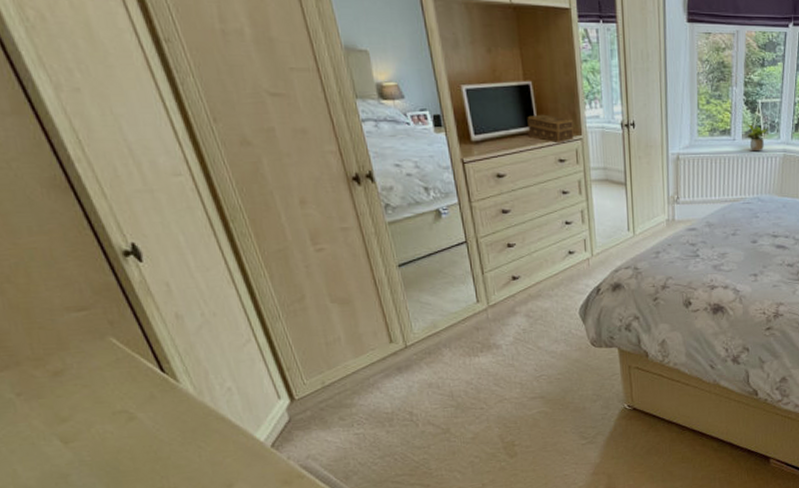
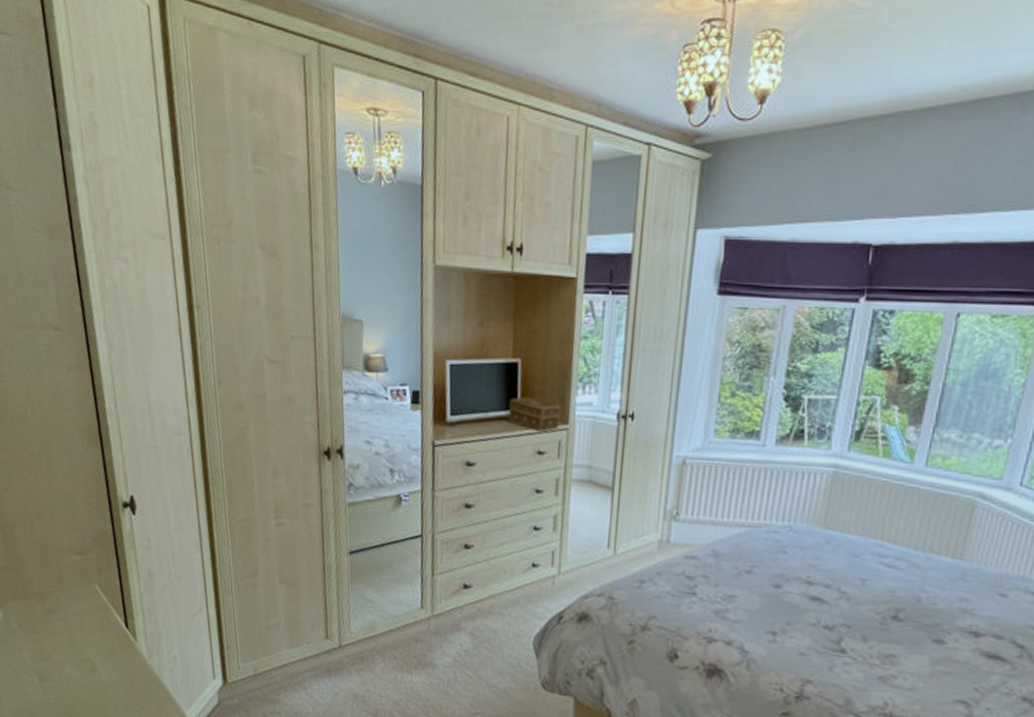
potted plant: present [744,124,768,152] -> none [779,426,815,464]

